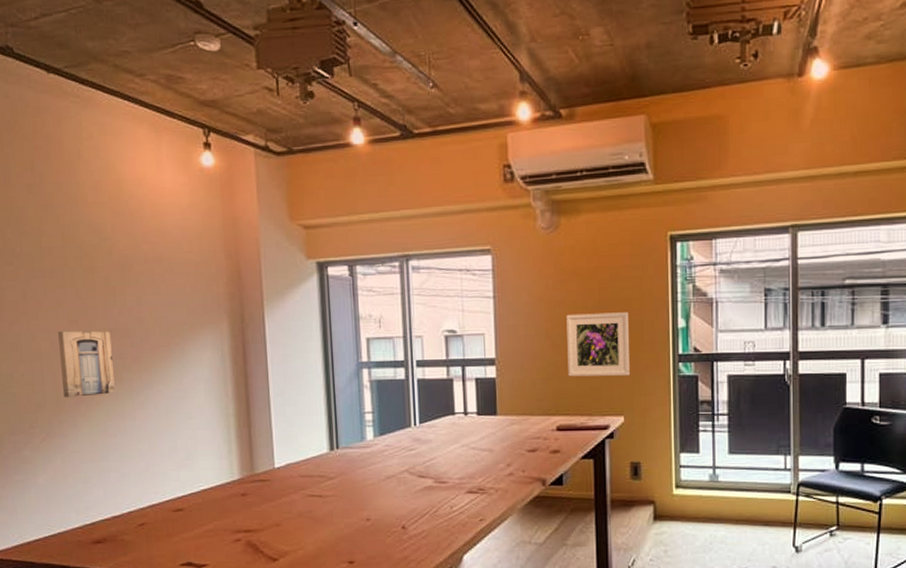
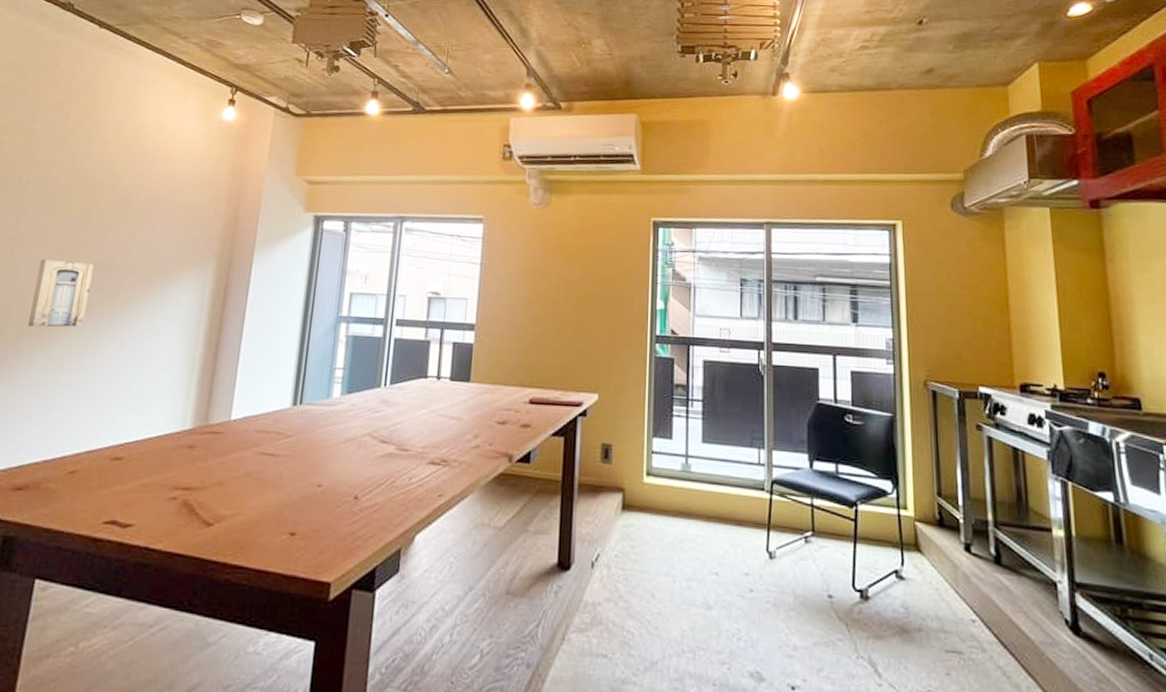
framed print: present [566,312,630,377] -> none [546,286,609,353]

